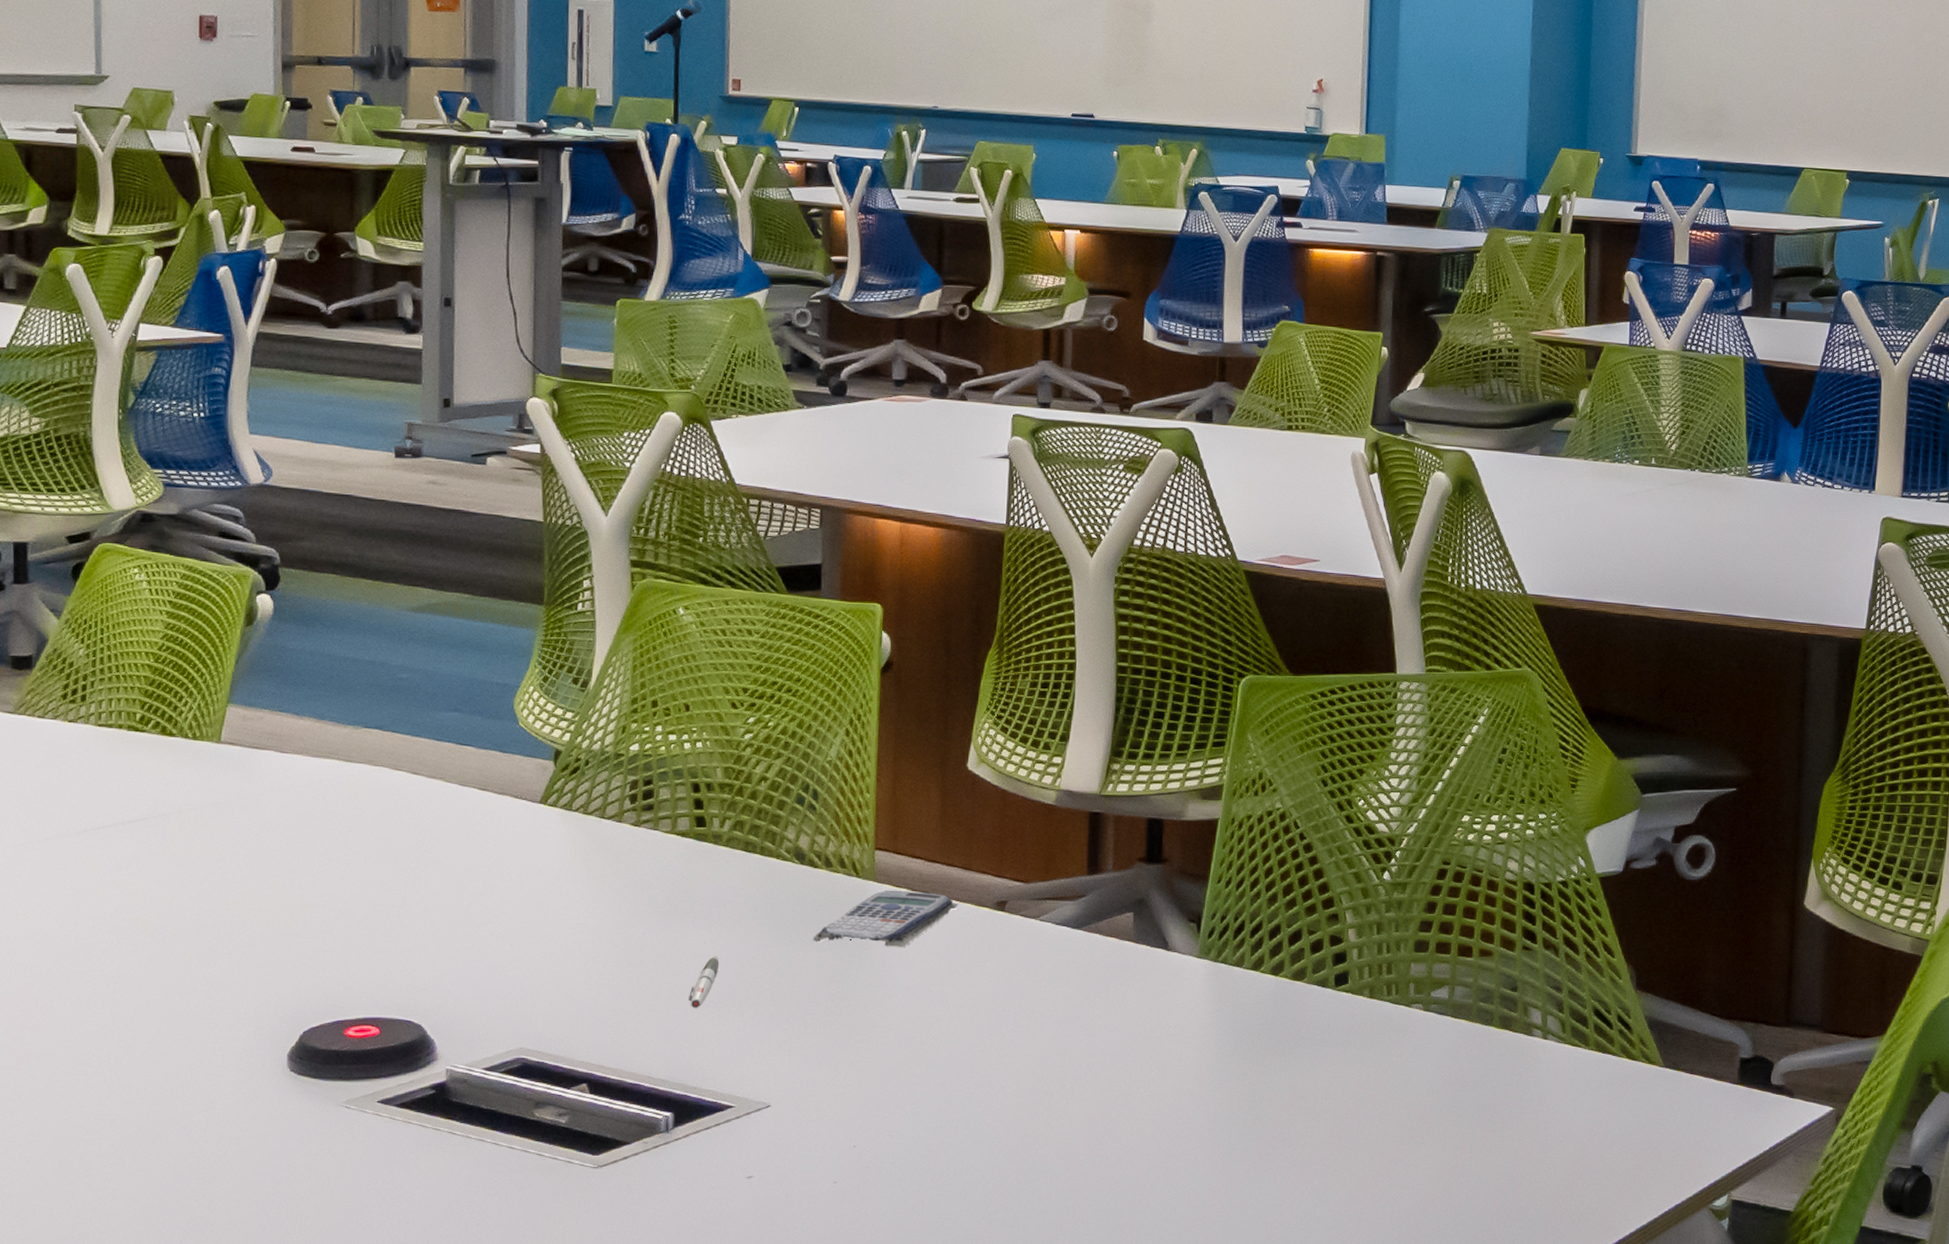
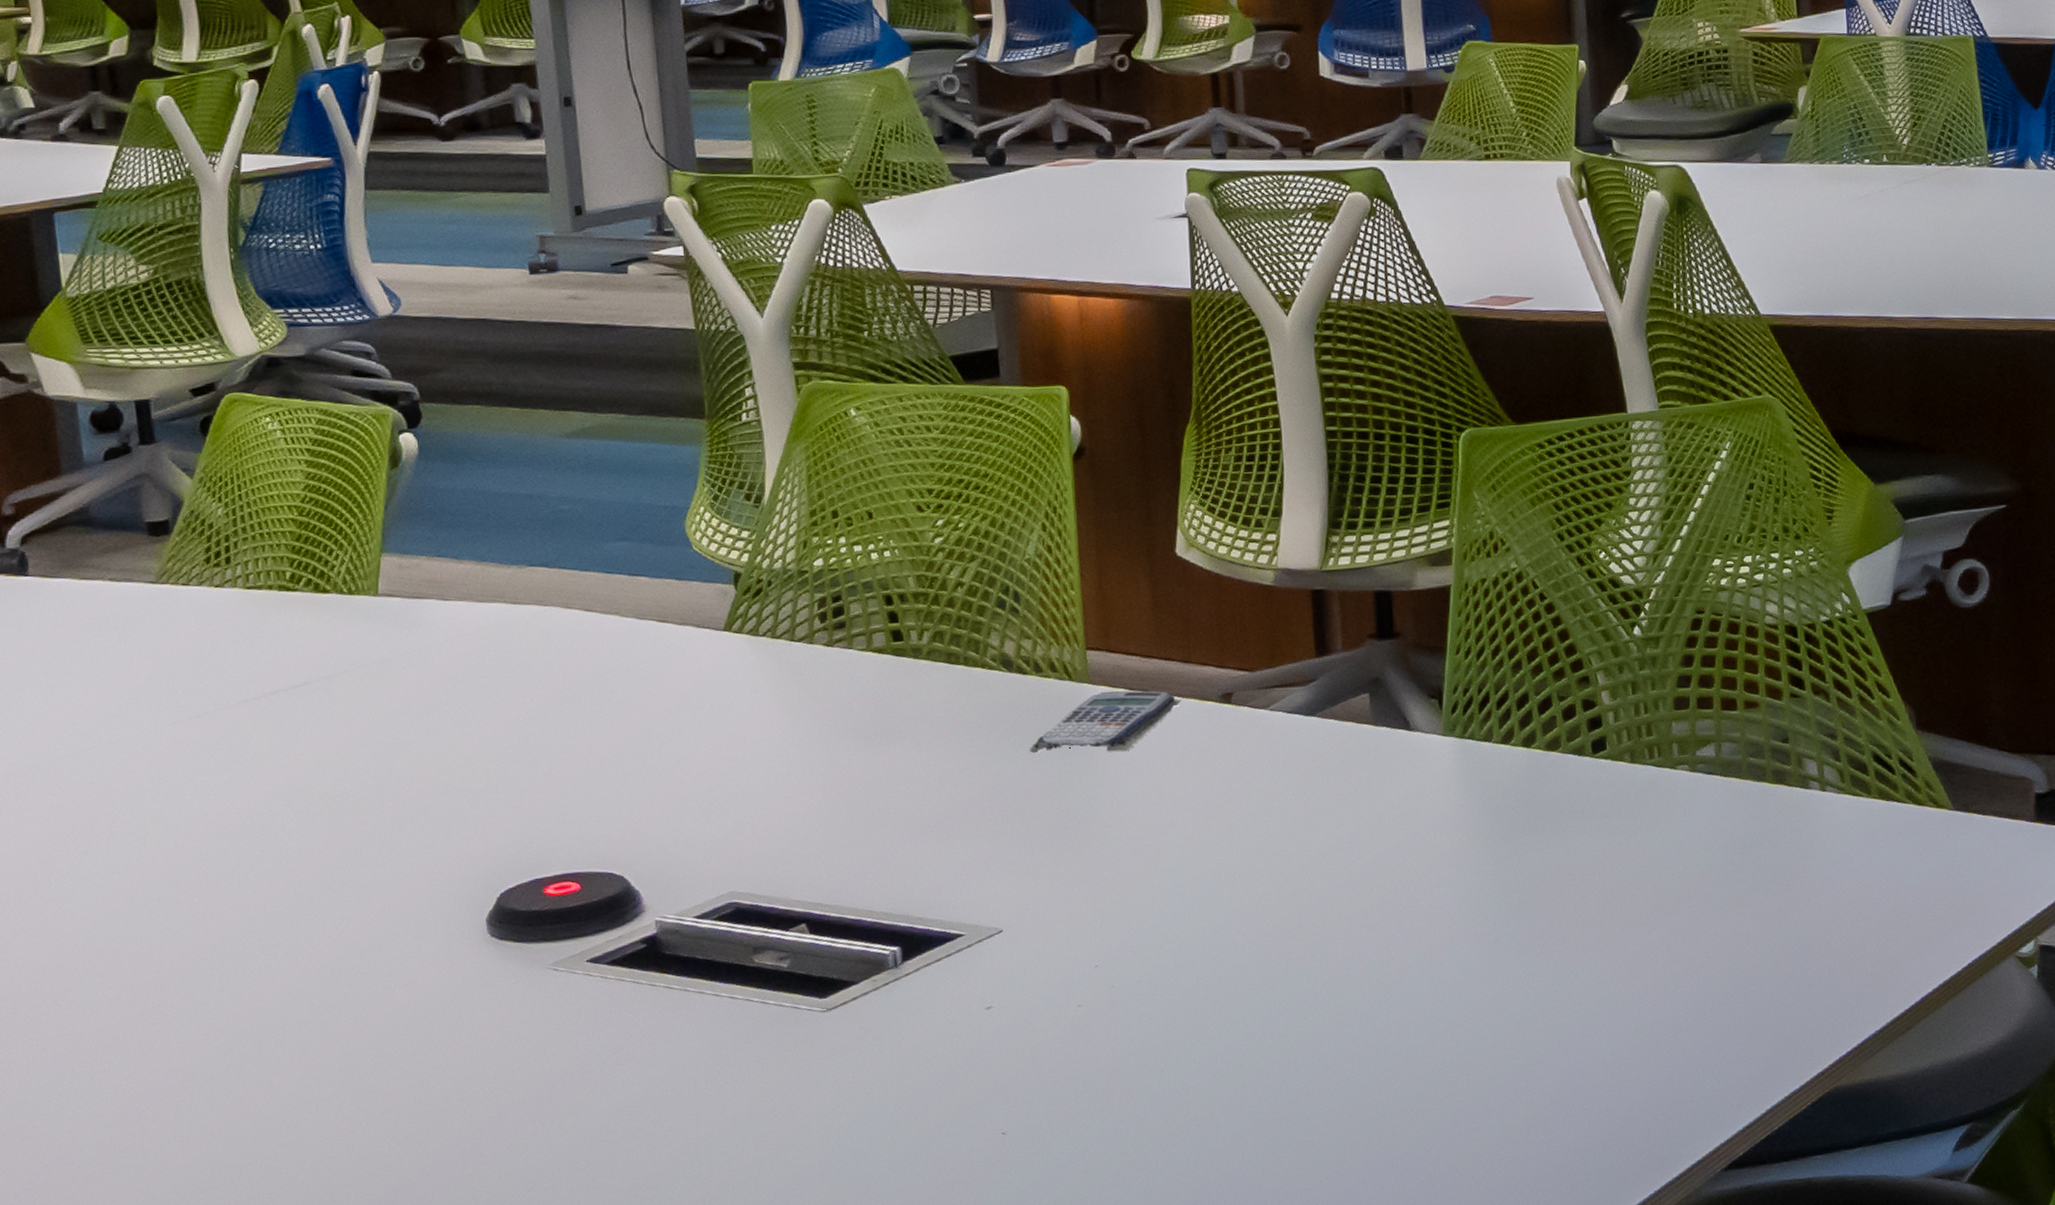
pen: present [689,955,720,1009] -> none [904,776,933,835]

